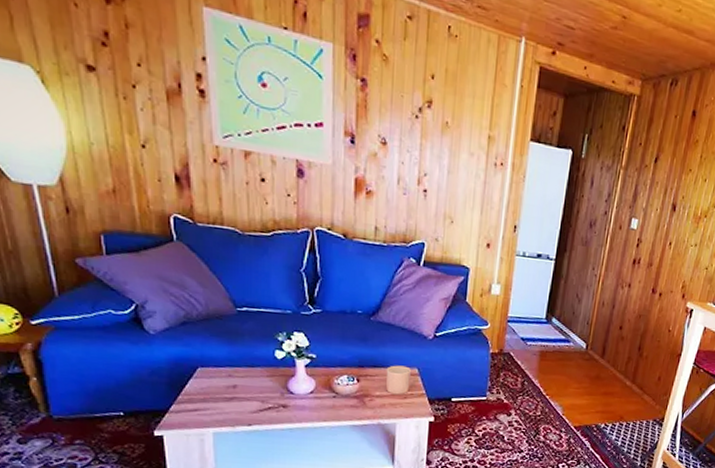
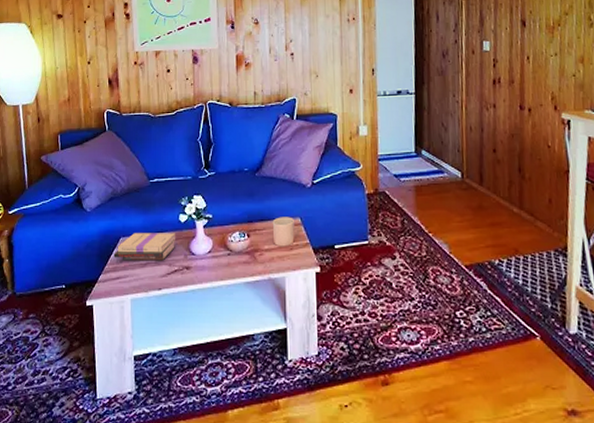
books: none [189,364,271,397] -> present [113,233,176,261]

